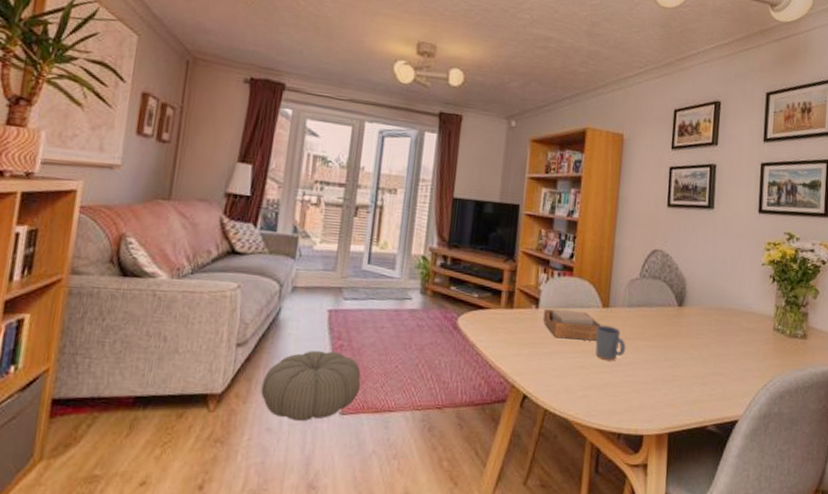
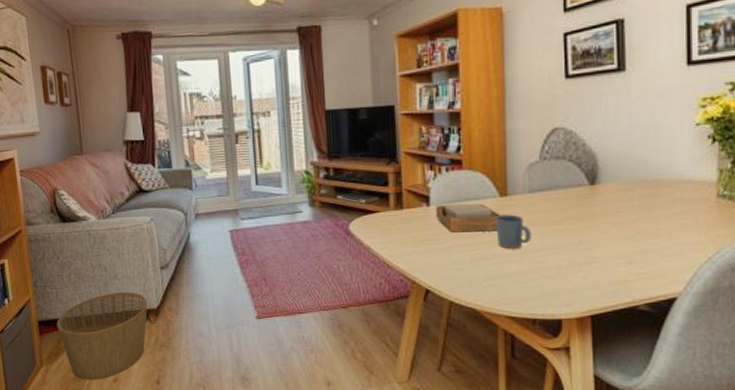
basket: none [77,369,211,481] -> present [56,291,148,379]
pouf: present [261,351,361,422] -> none [187,265,270,327]

